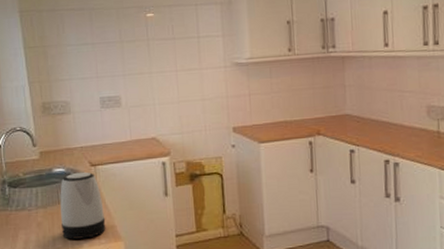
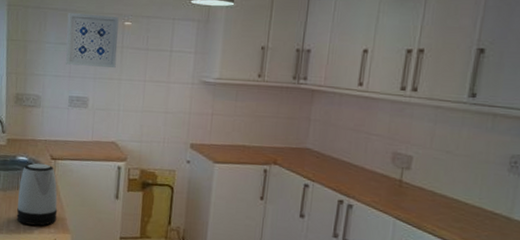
wall art: none [86,9,144,65] -> present [65,12,119,69]

